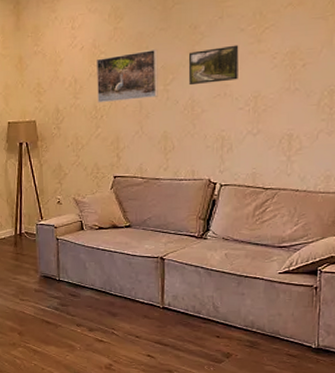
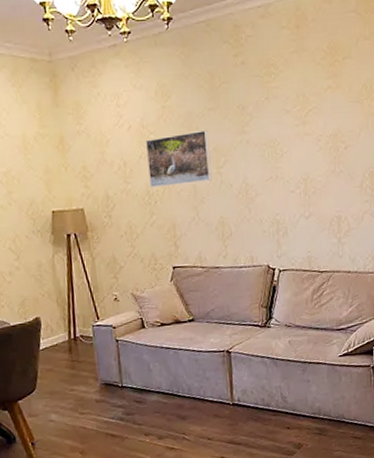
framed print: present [188,45,239,86] -> none [238,126,288,168]

